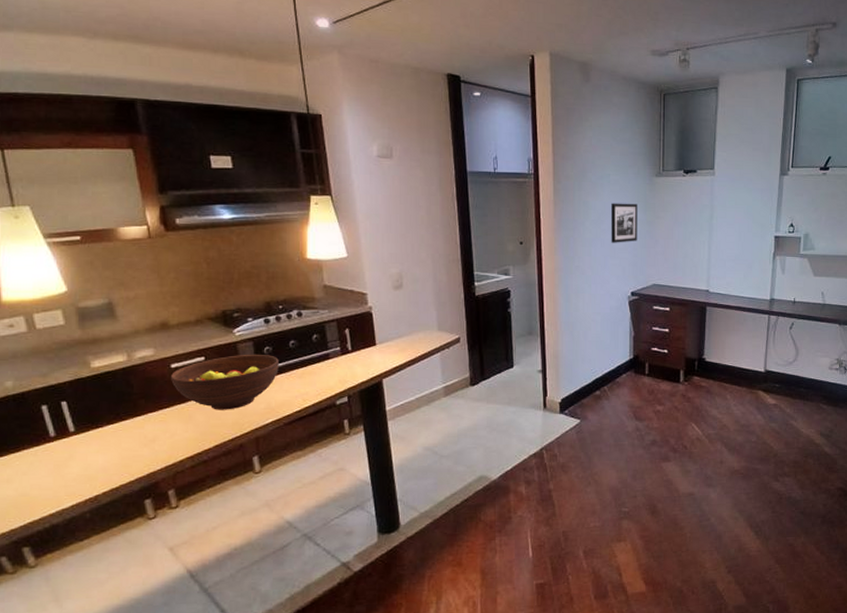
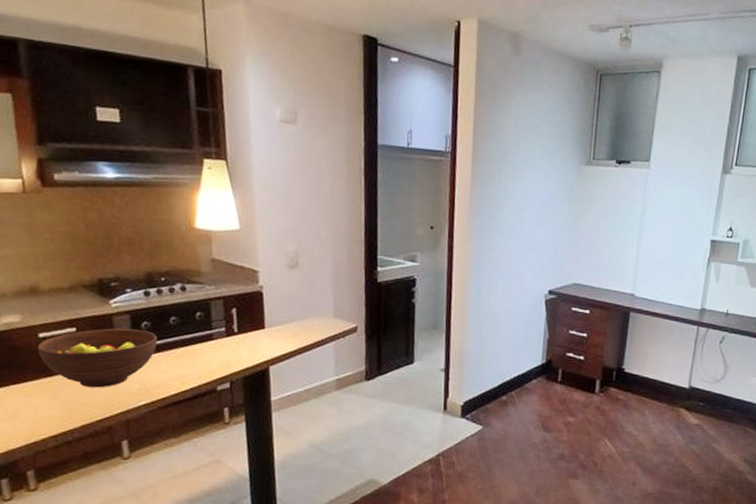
picture frame: present [611,203,637,243] -> none [531,190,563,236]

